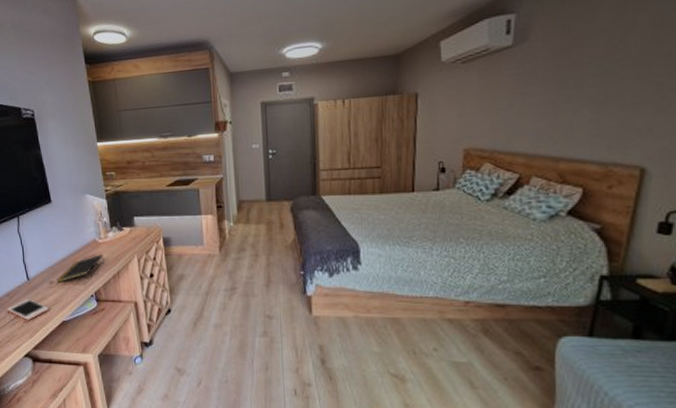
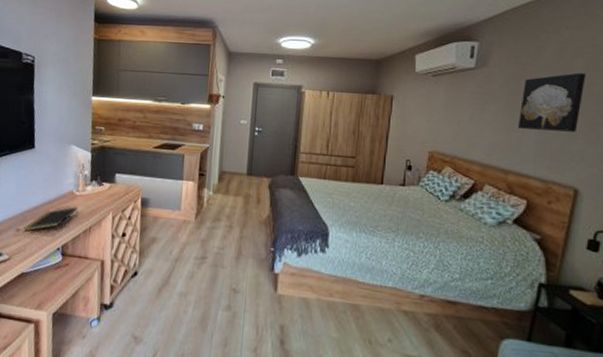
wall art: none [569,29,653,108] -> present [518,72,586,132]

